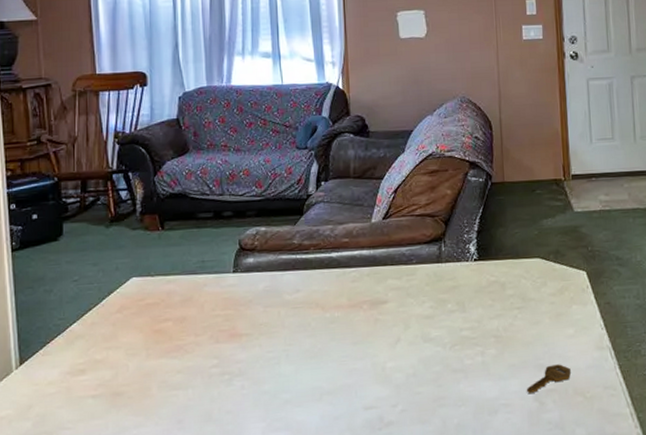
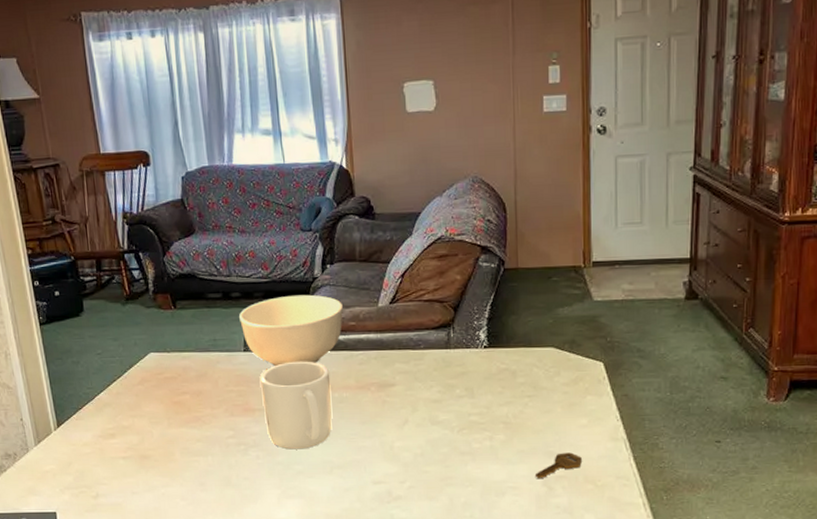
bowl: none [230,212,337,288] -> present [239,294,344,367]
mug: none [249,280,323,377] -> present [260,361,332,450]

